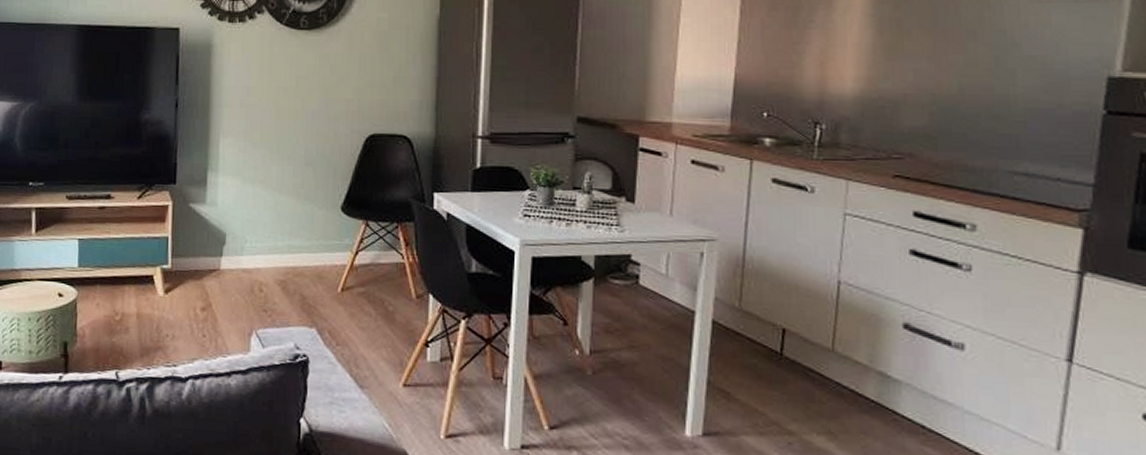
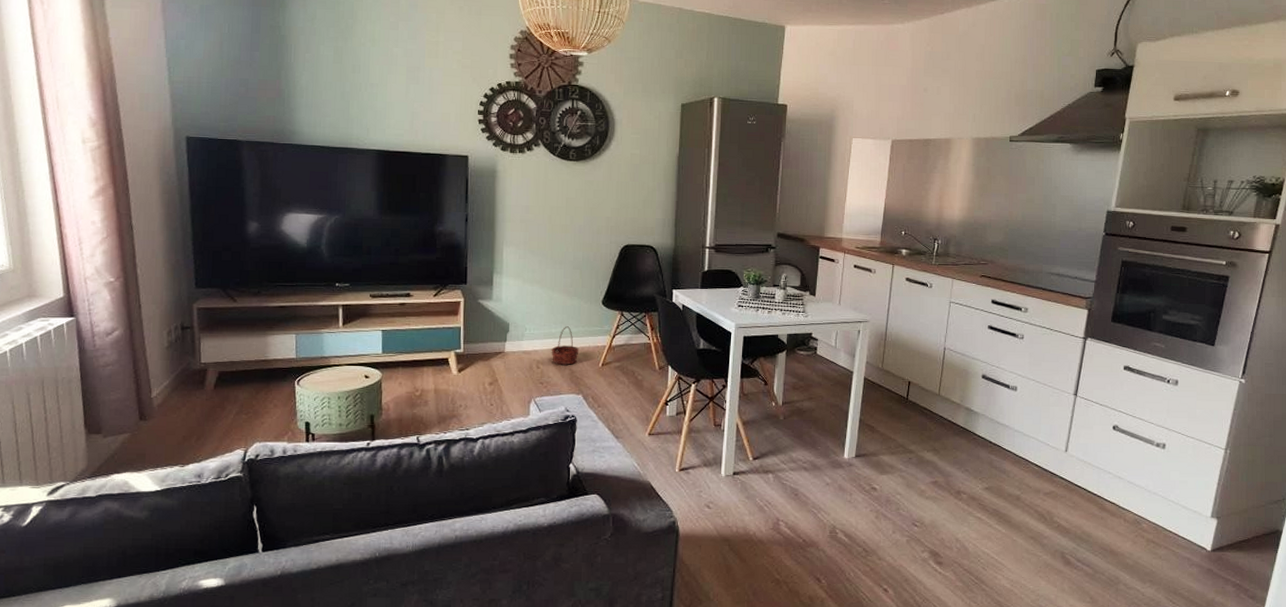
basket: none [277,238,313,289] -> present [551,326,579,365]

